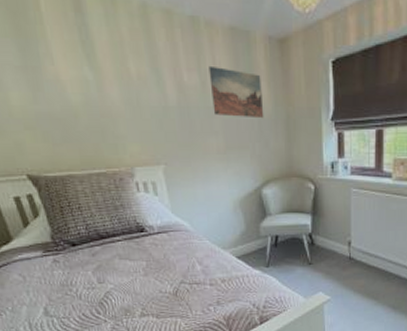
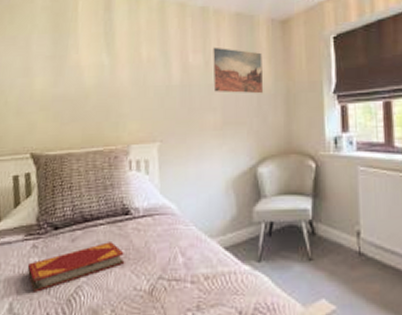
hardback book: none [52,255,148,298] -> present [27,242,125,292]

